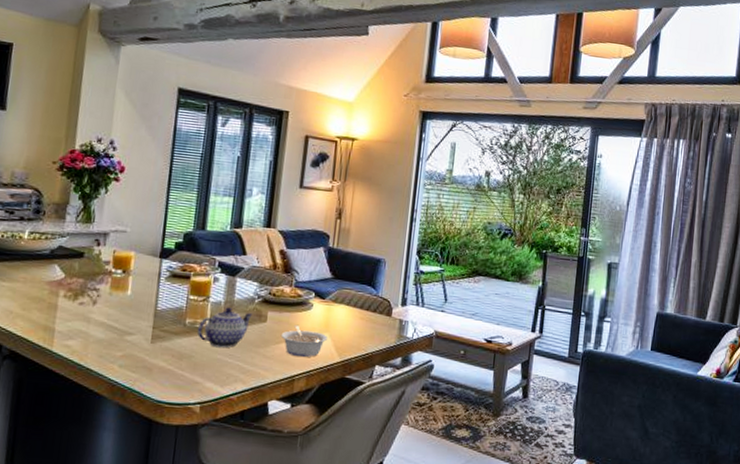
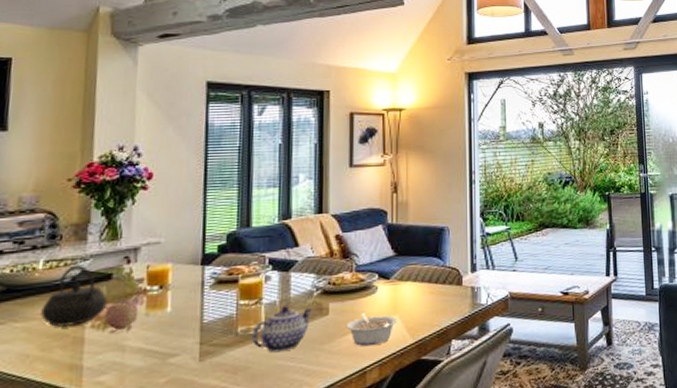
kettle: none [23,239,79,293] -> present [41,264,108,327]
fruit: none [75,278,104,303] -> present [105,300,139,330]

